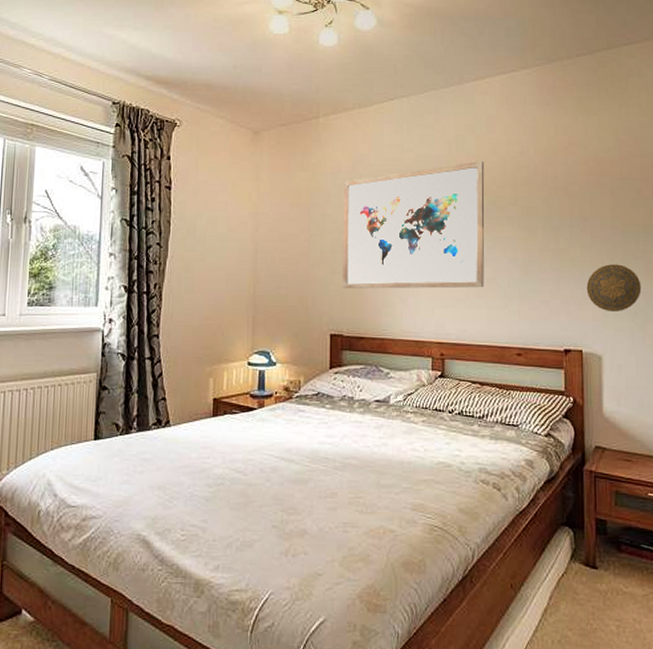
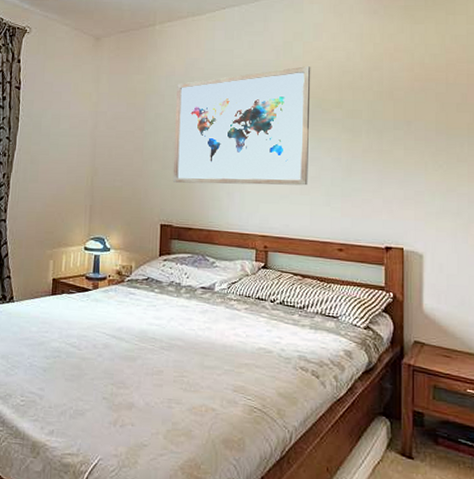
decorative plate: present [586,264,642,313] -> none [409,166,465,213]

